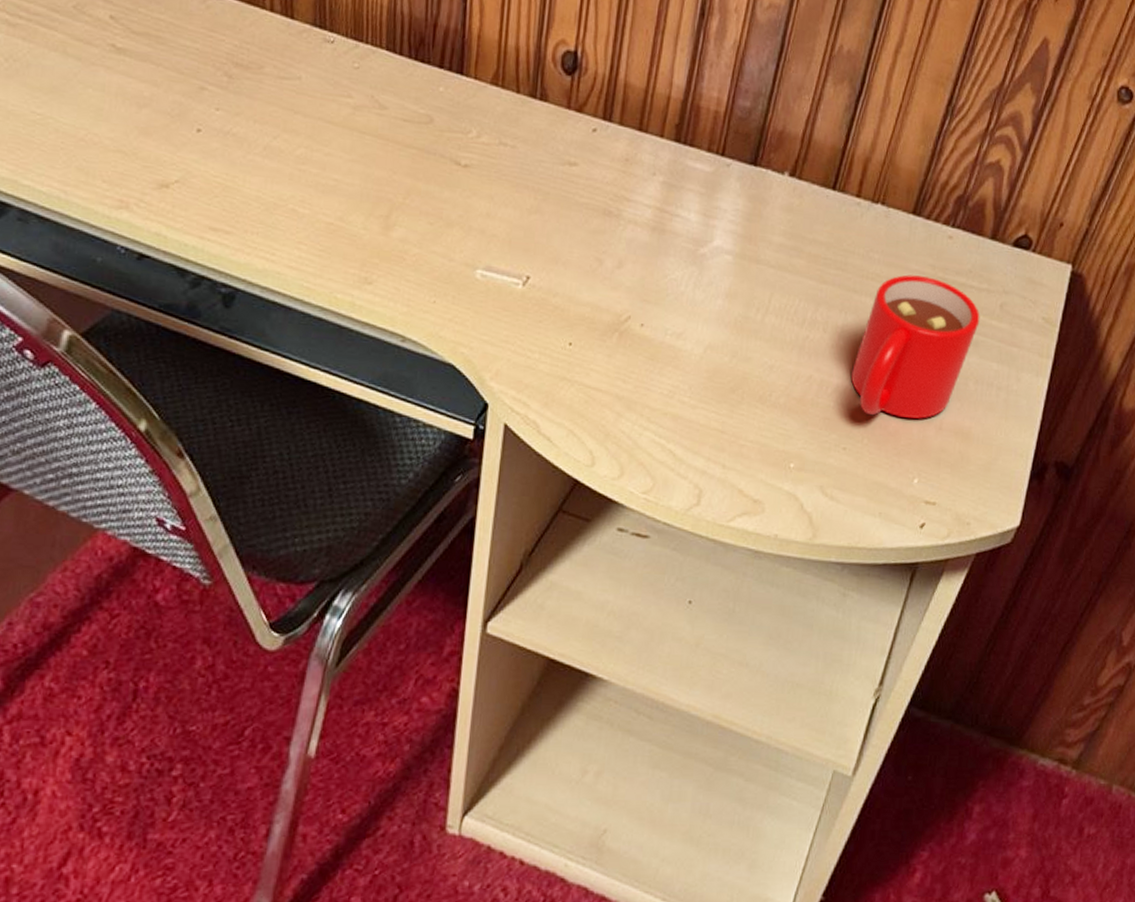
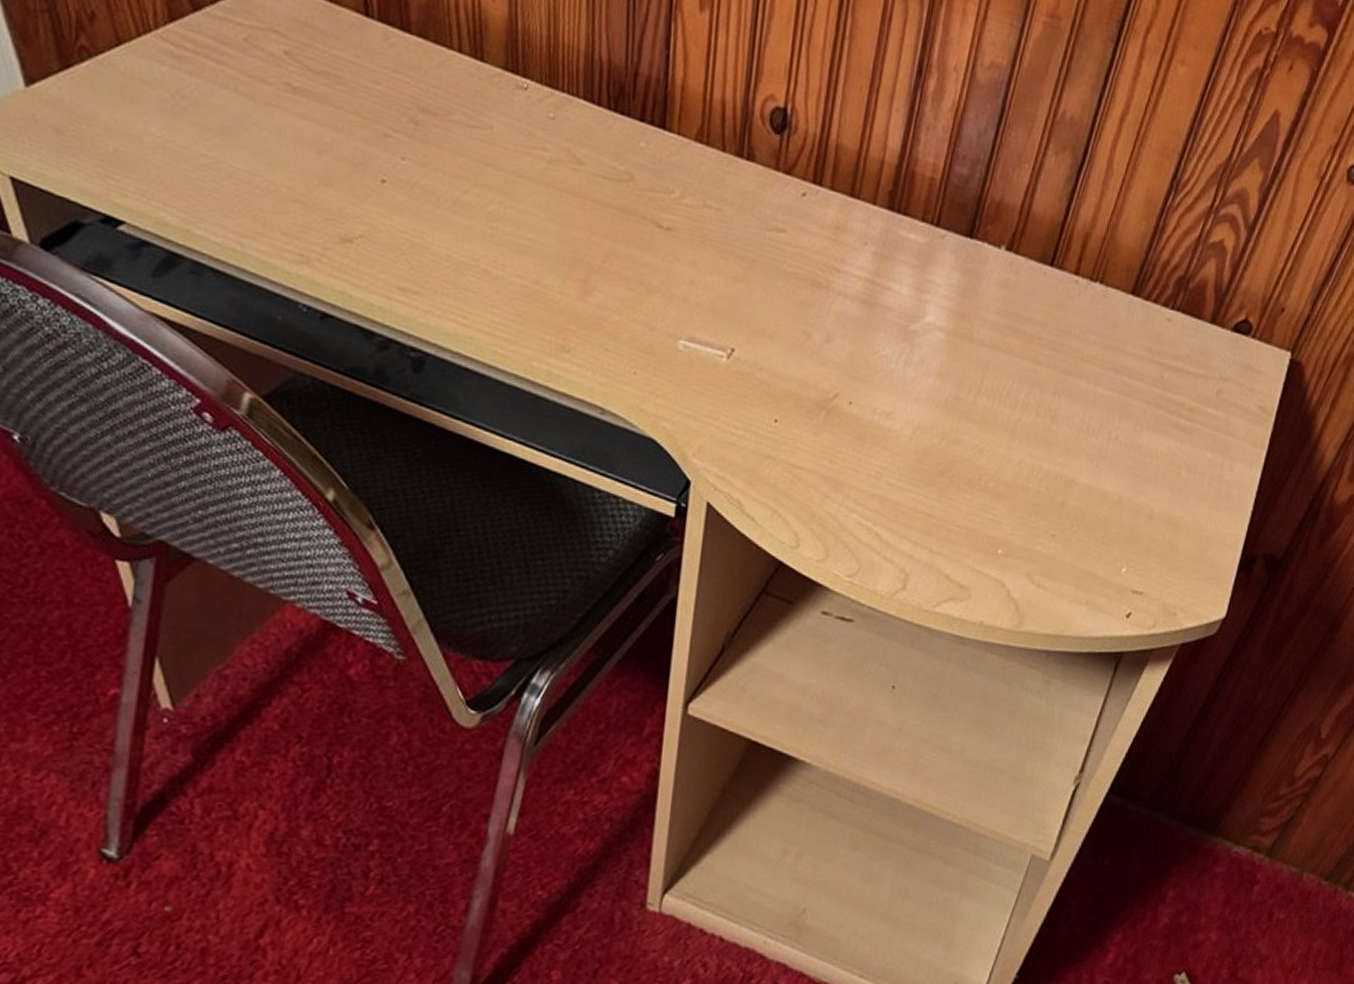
mug: present [850,274,980,419] -> none [1062,358,1196,507]

